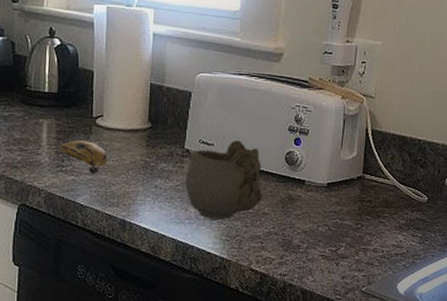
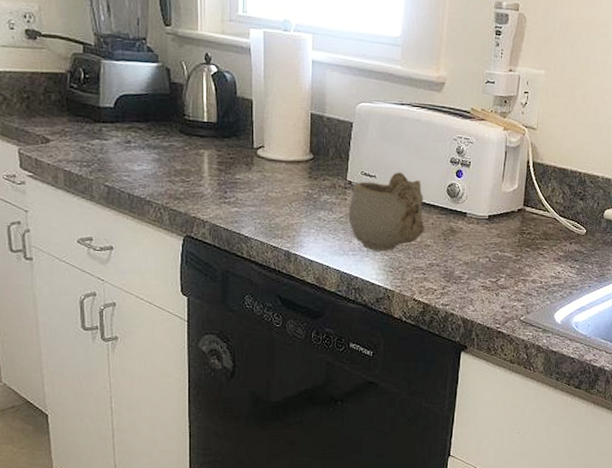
banana: present [58,140,108,174] -> none [220,171,271,206]

